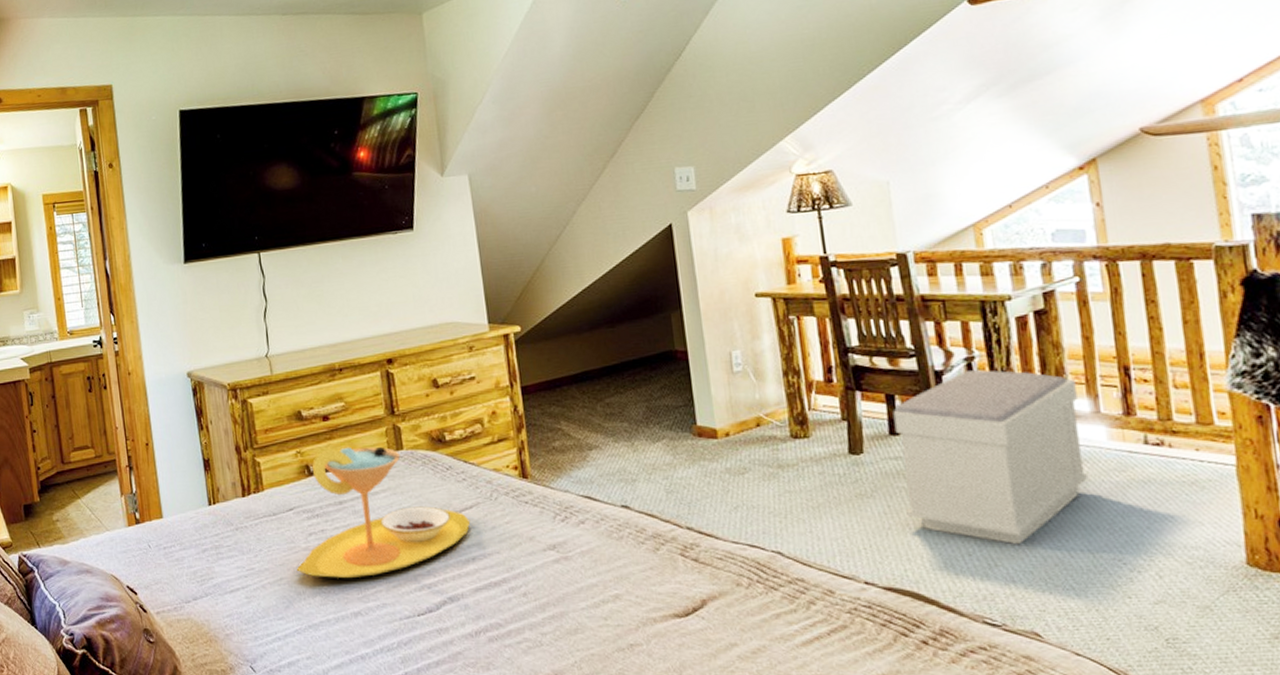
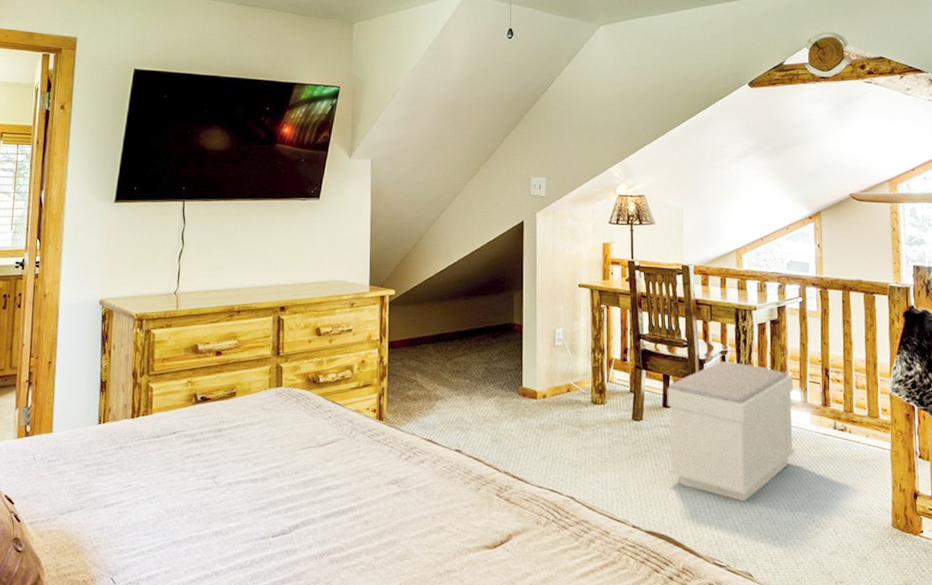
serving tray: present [296,446,471,579] -> none [169,381,330,500]

